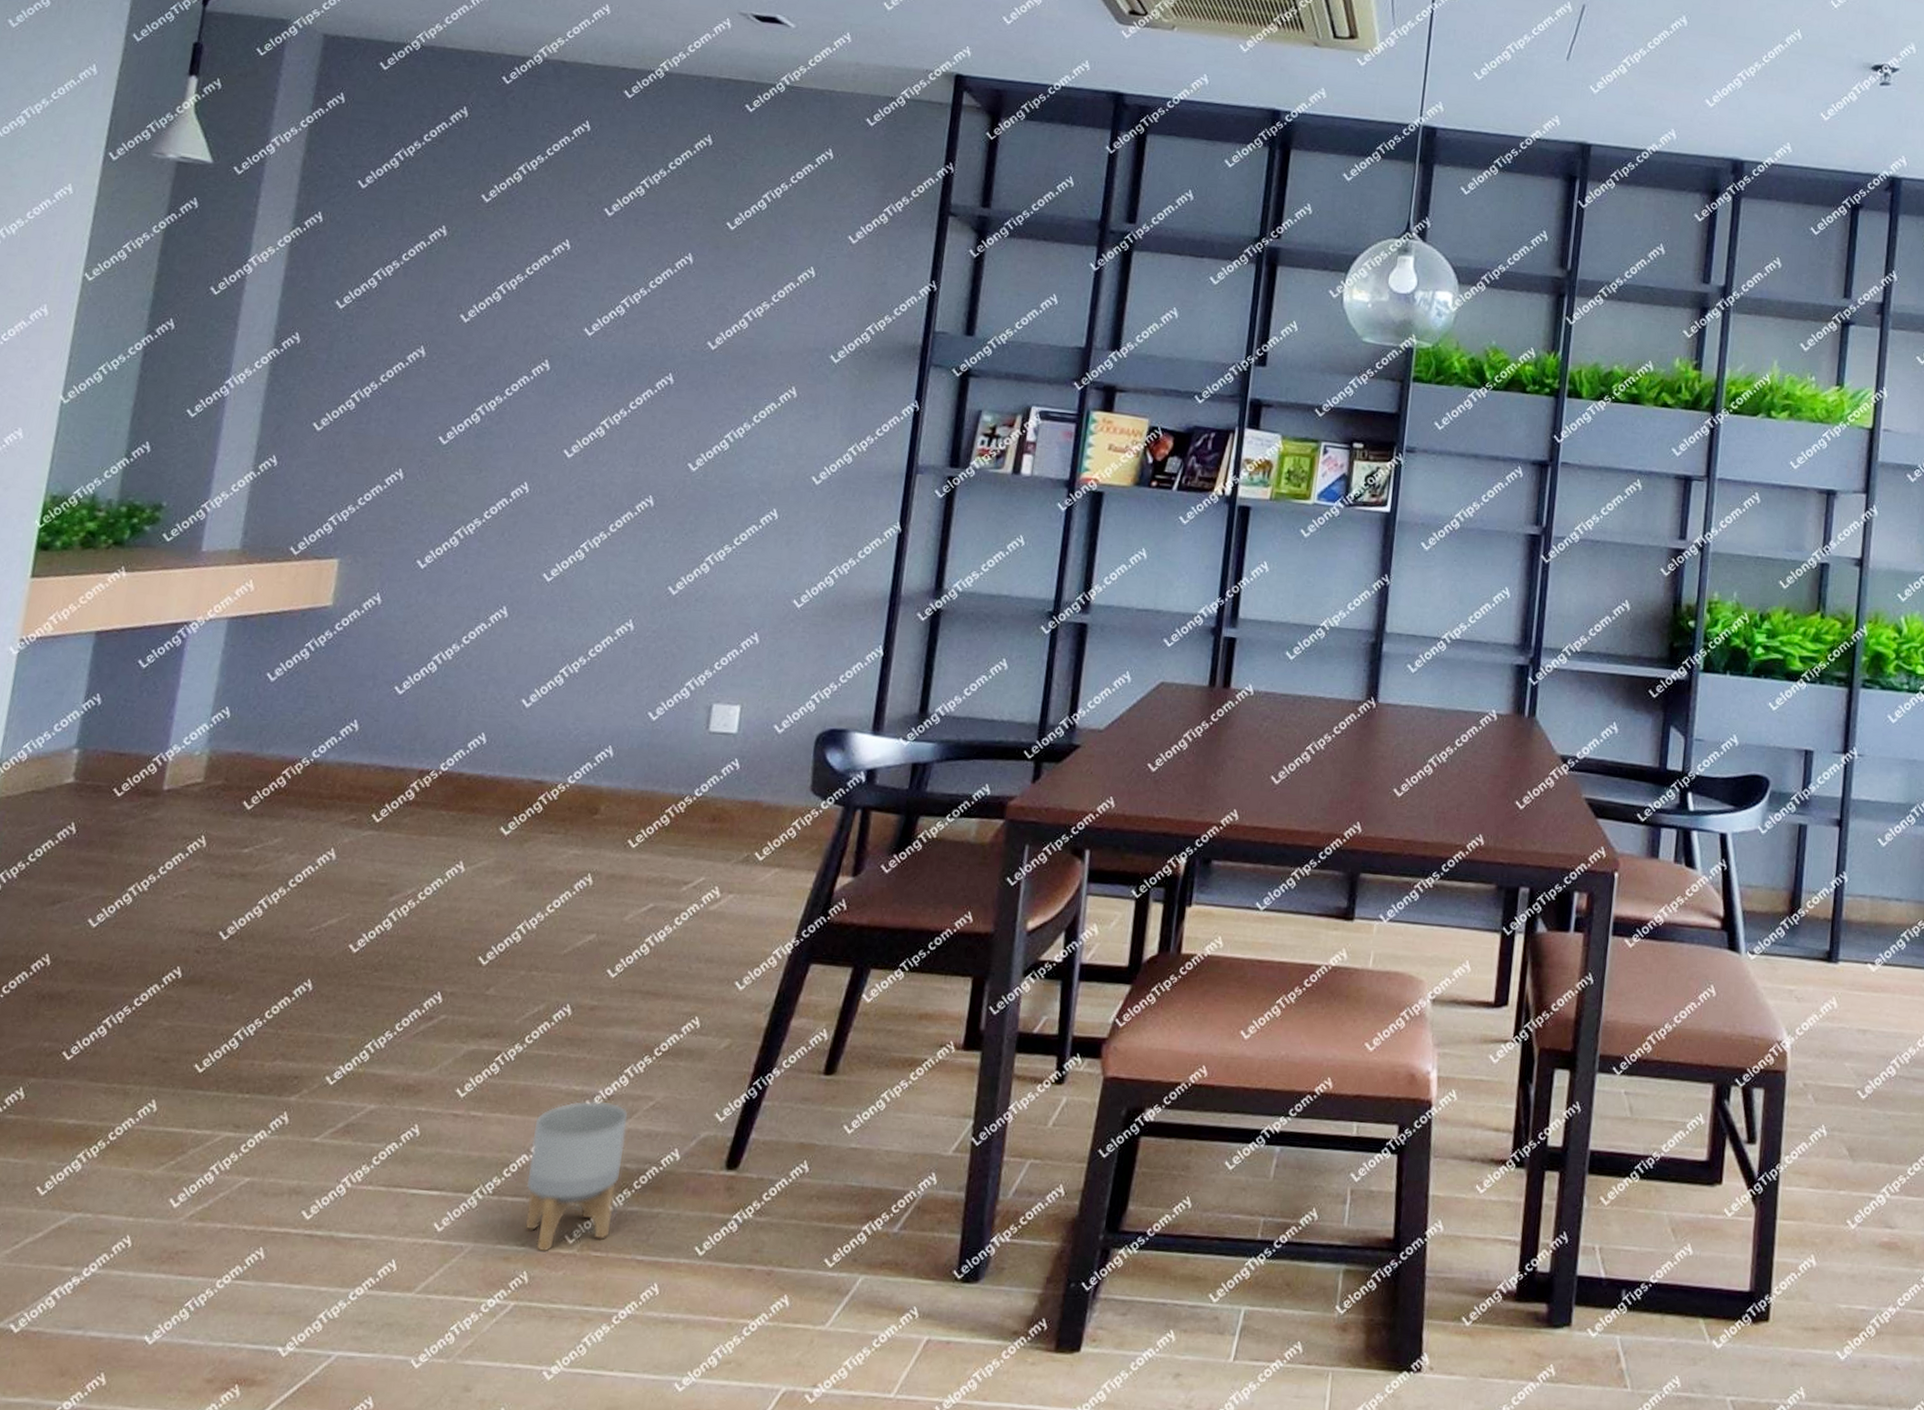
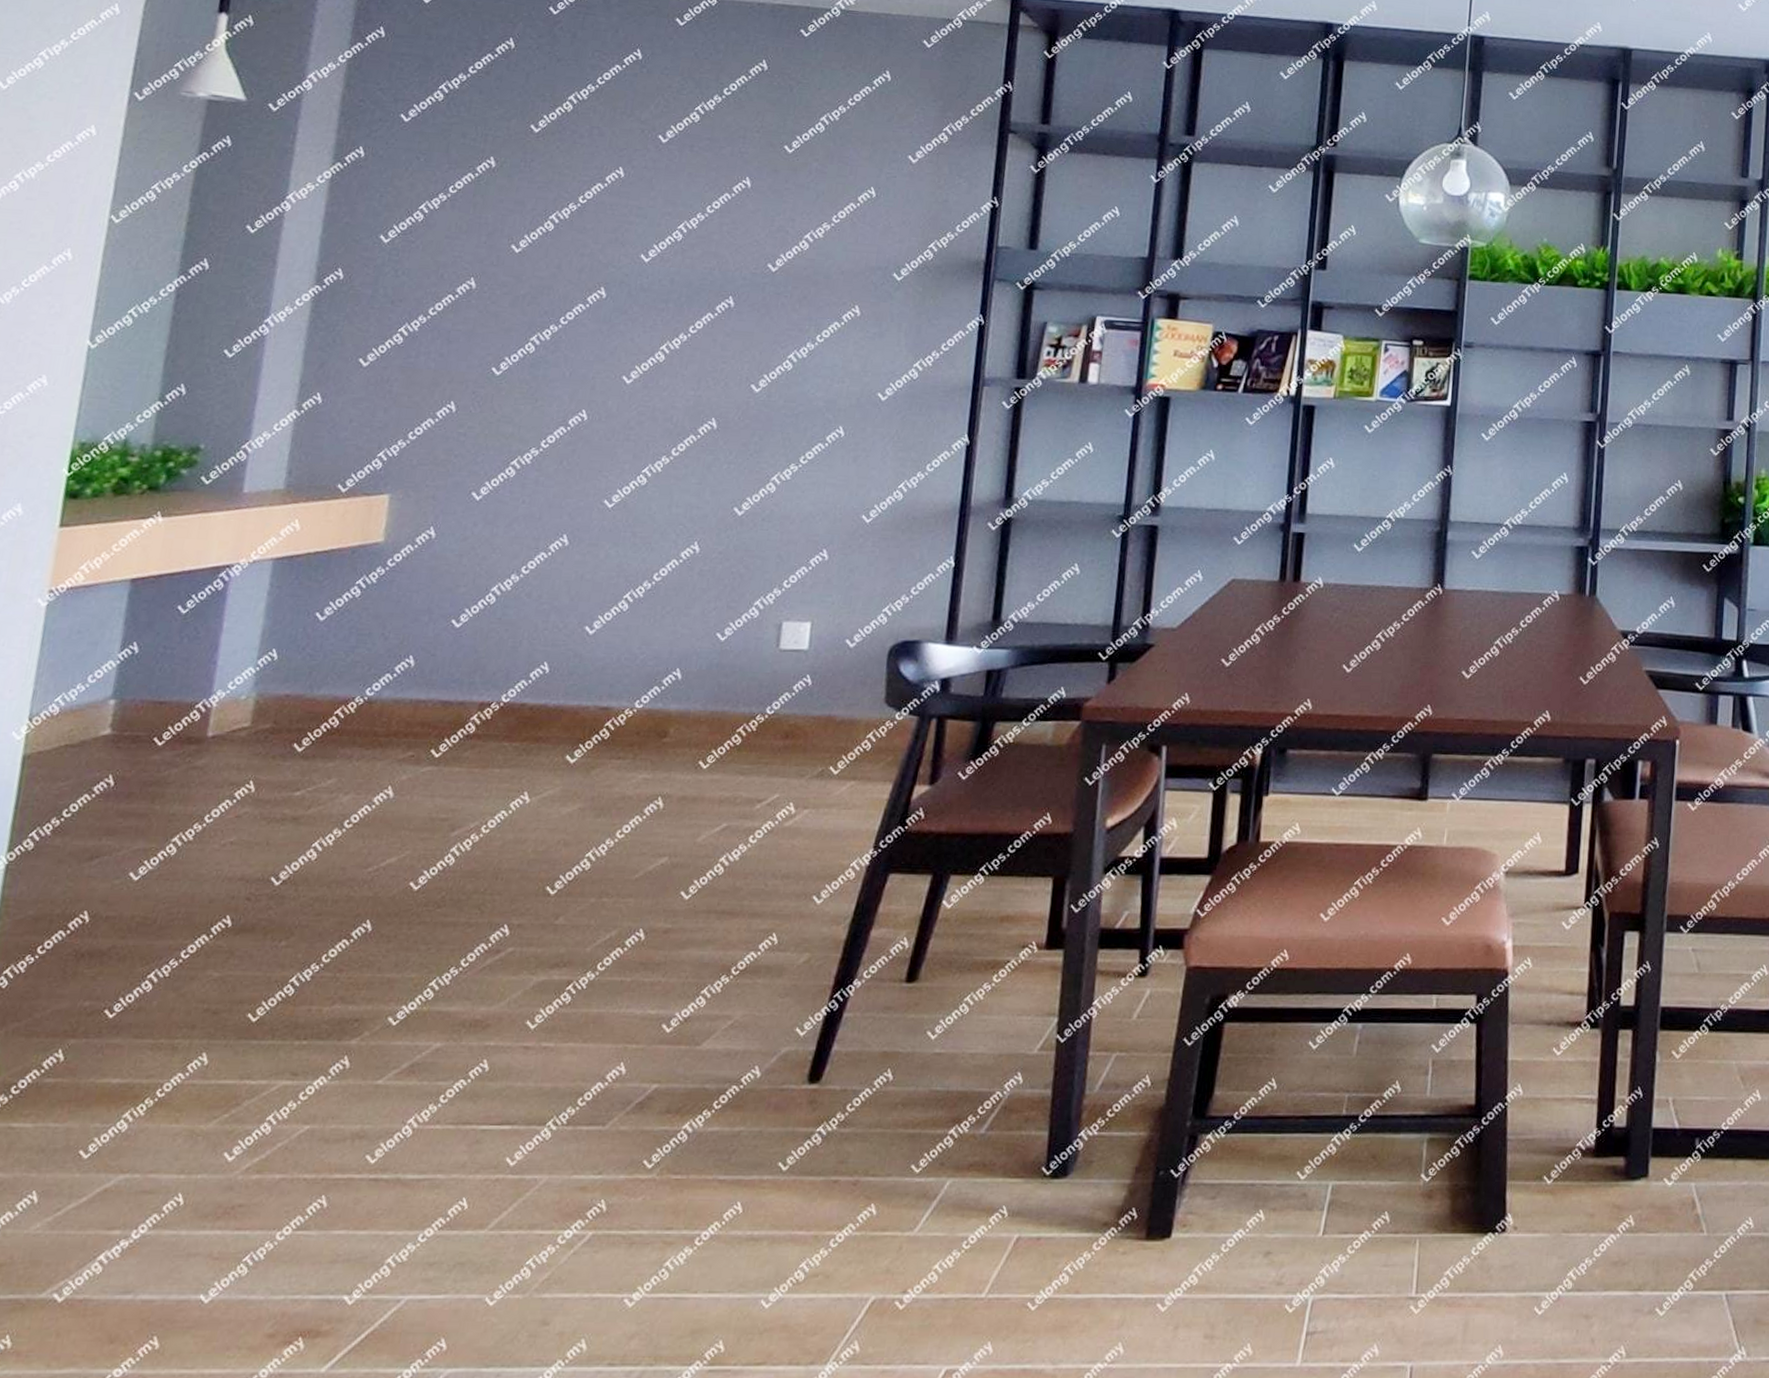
planter: present [524,1100,629,1253] -> none [600,1023,707,1179]

